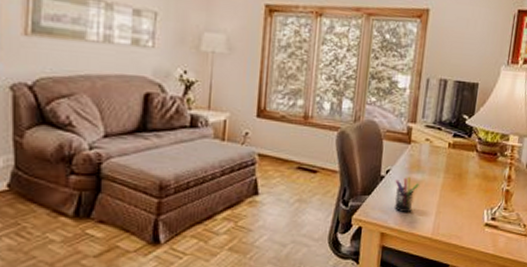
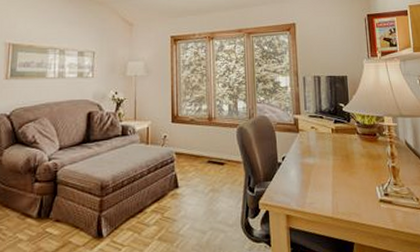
pen holder: present [395,177,419,212] -> none [291,162,313,194]

